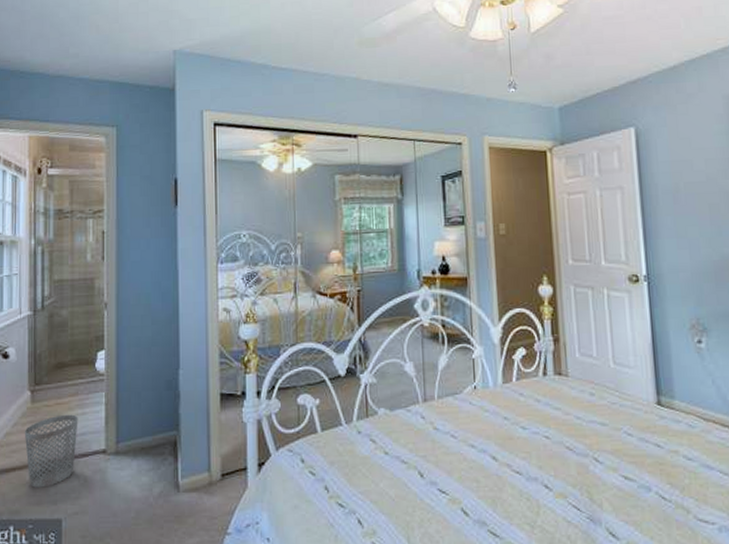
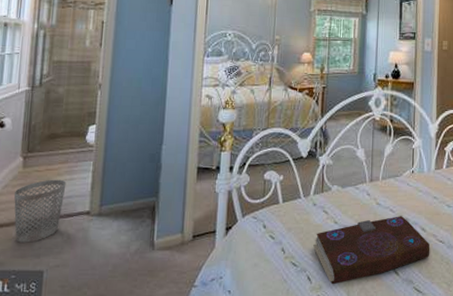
book: none [362,442,506,529] -> present [313,216,430,285]

